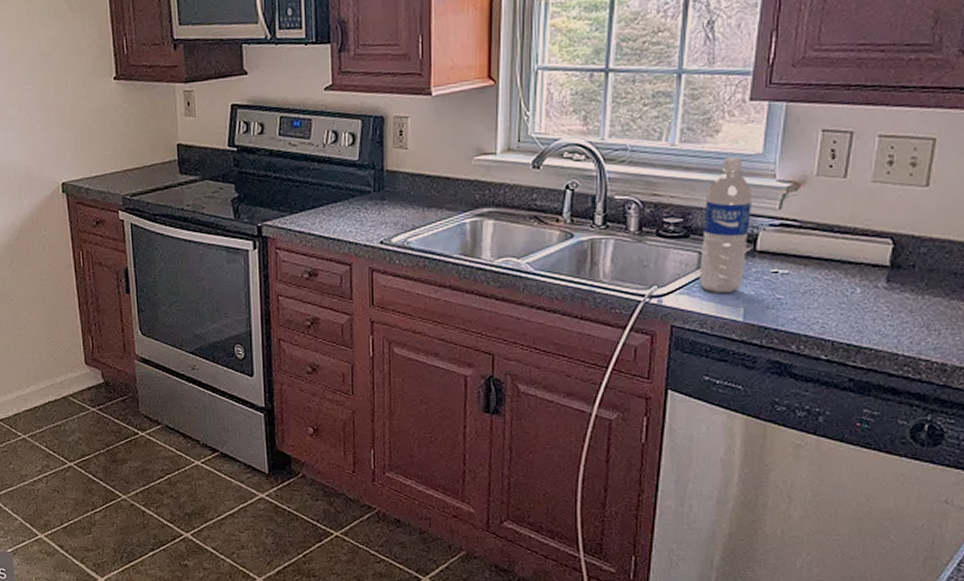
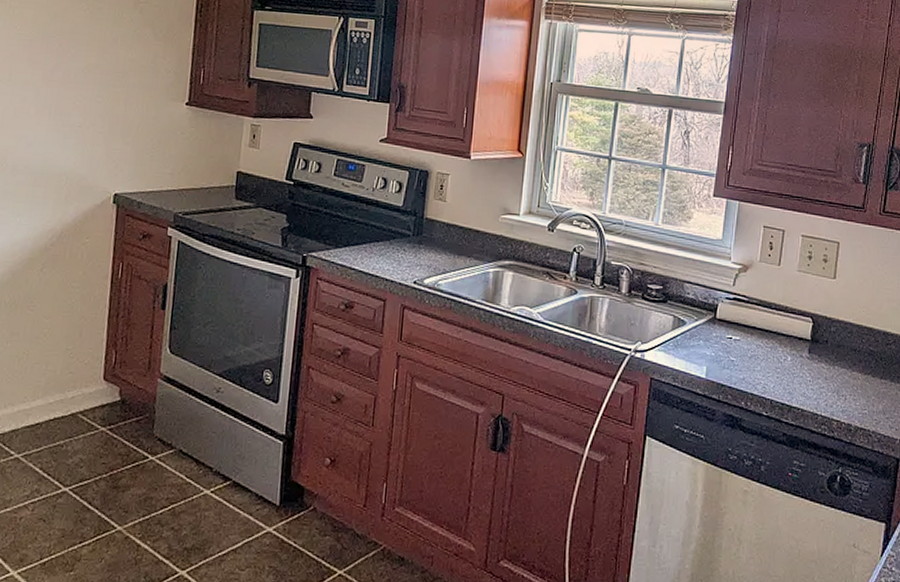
water bottle: present [699,157,752,293] -> none [673,239,714,352]

